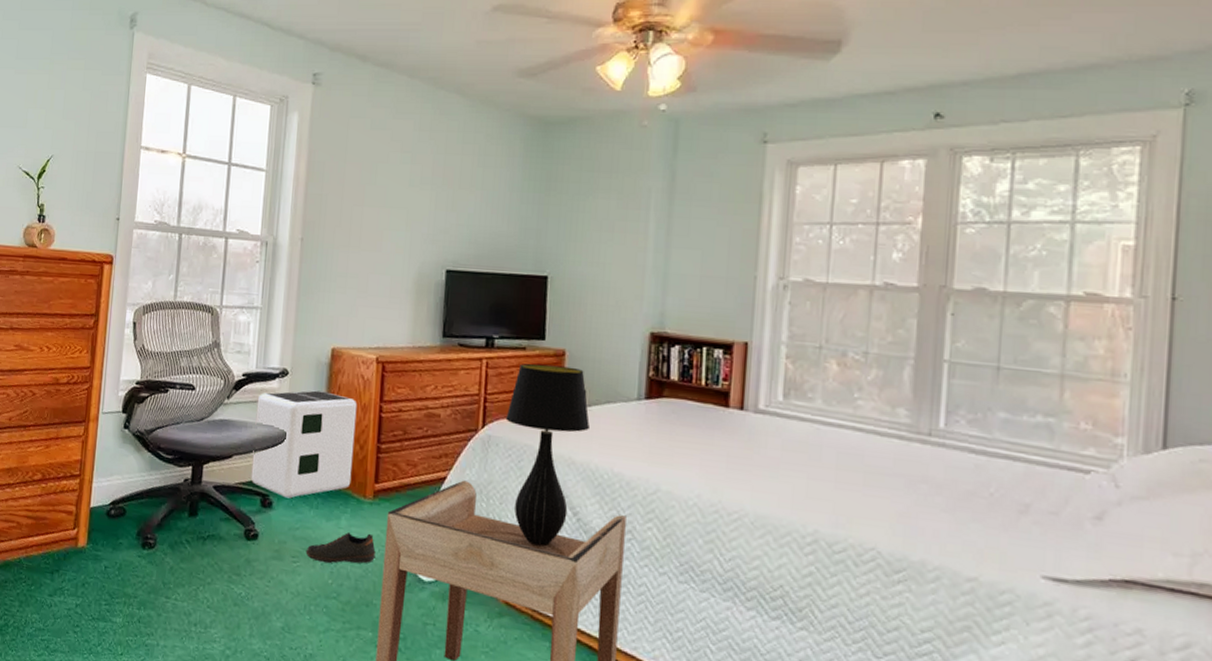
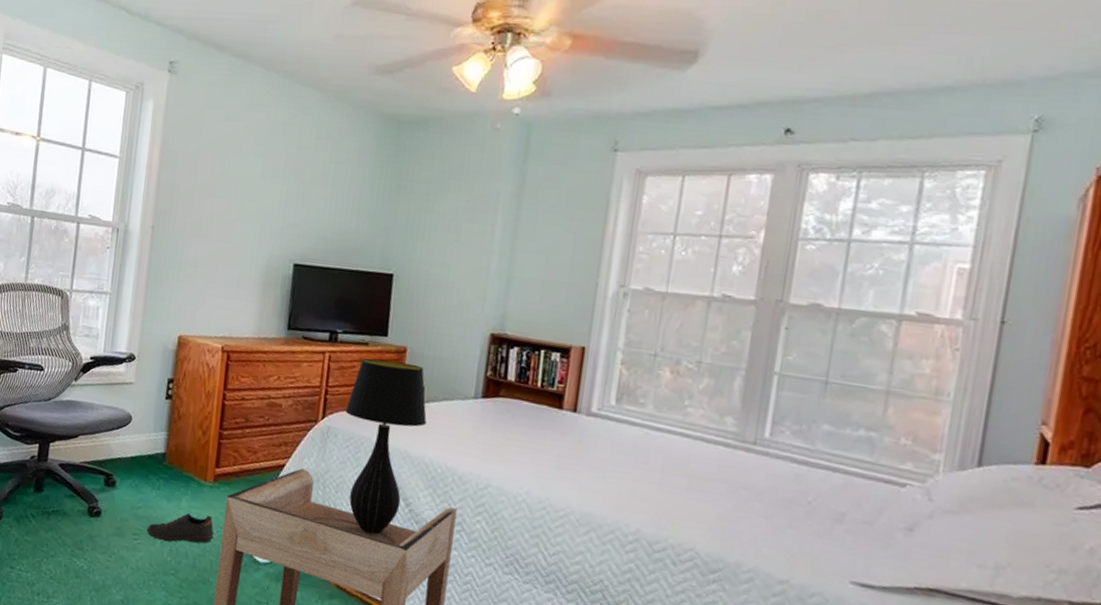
air purifier: present [251,390,357,499] -> none [95,375,202,479]

